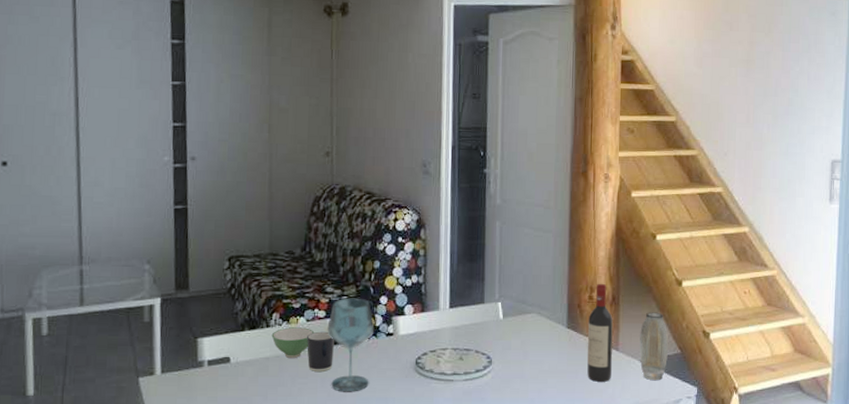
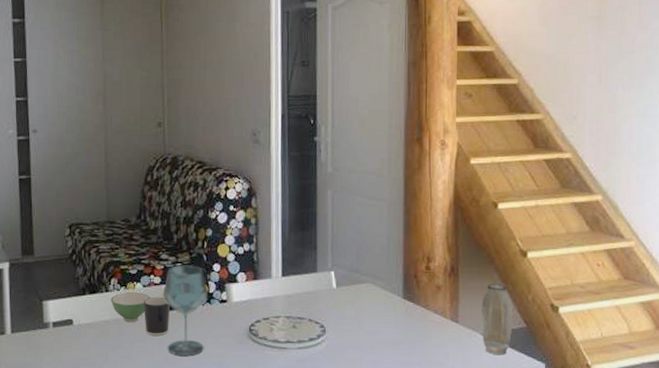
wine bottle: present [587,283,613,382] -> none [424,253,452,355]

